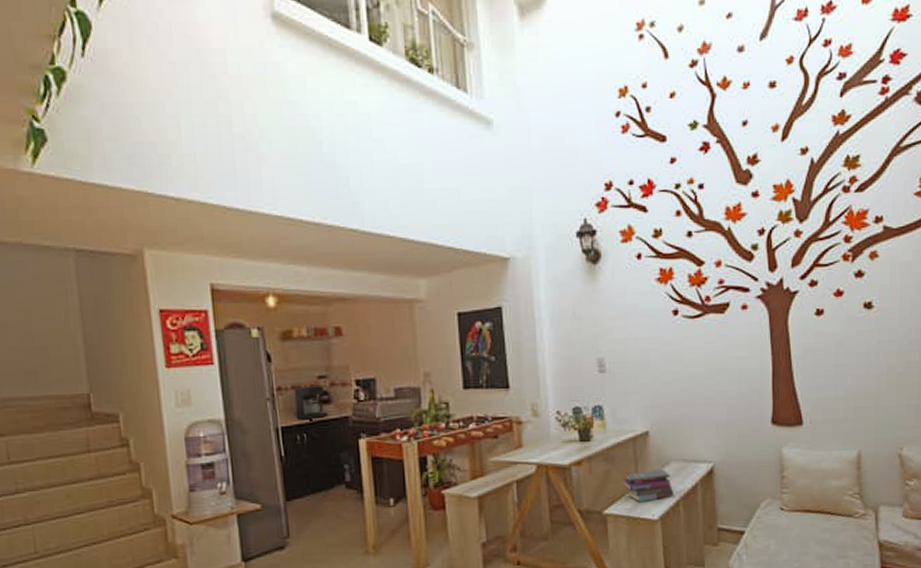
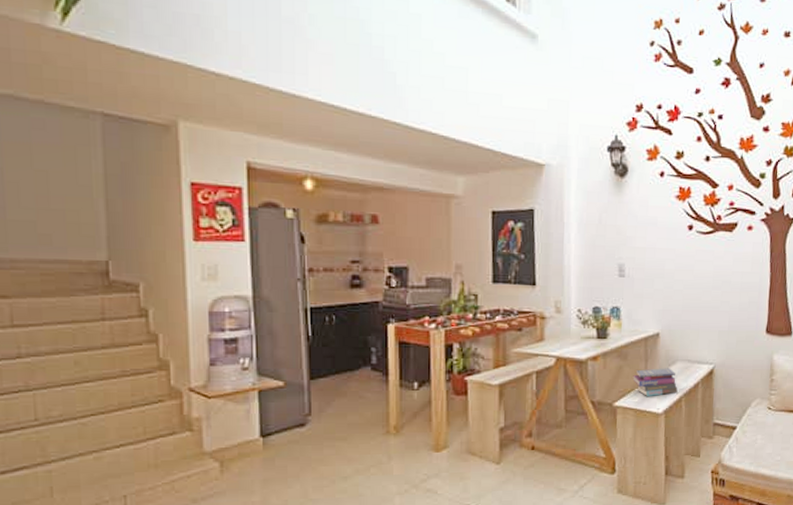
coffee maker: present [293,386,329,420] -> none [325,269,359,302]

